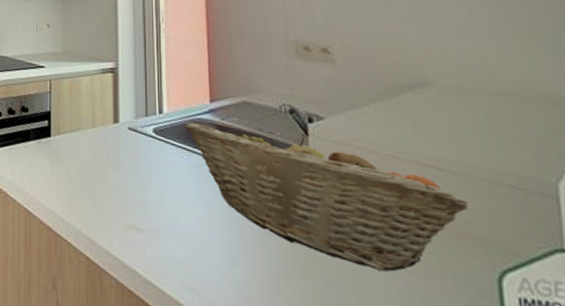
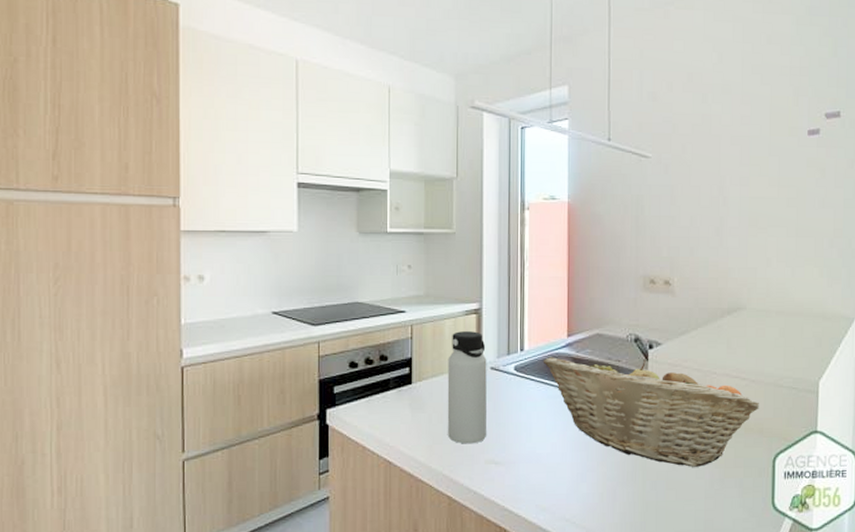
water bottle: none [85,89,125,205] -> present [447,331,487,444]

